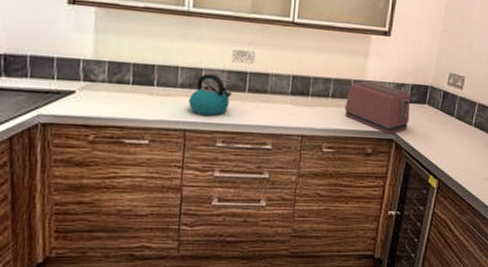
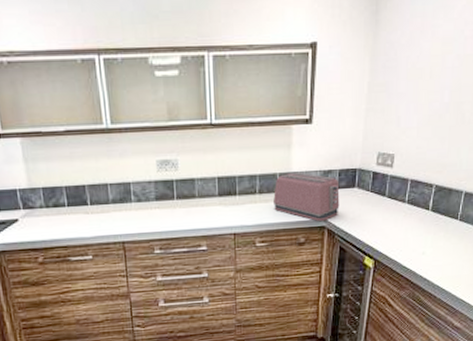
kettle: present [189,73,232,116] -> none [122,186,162,227]

